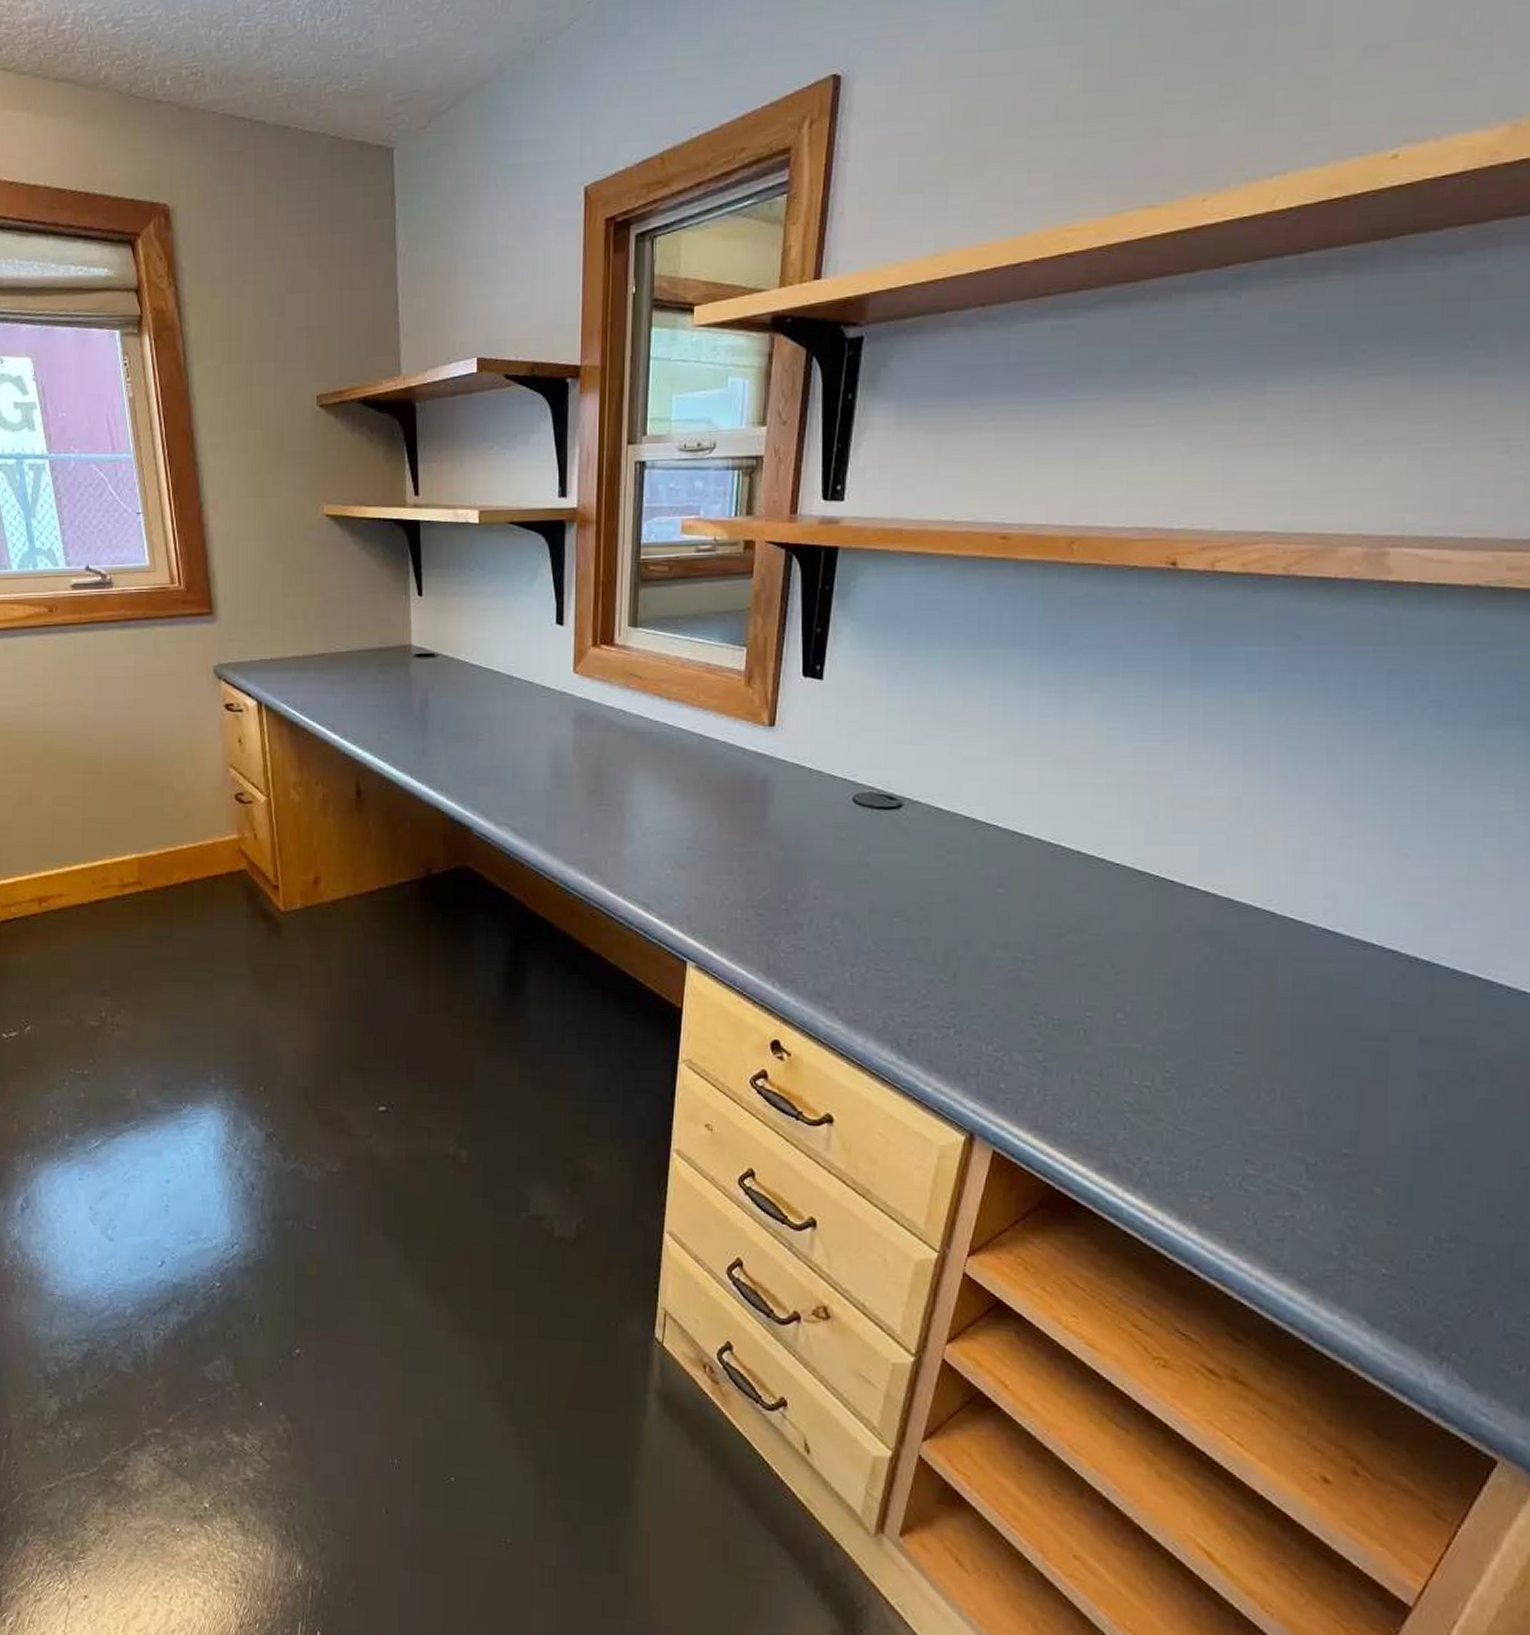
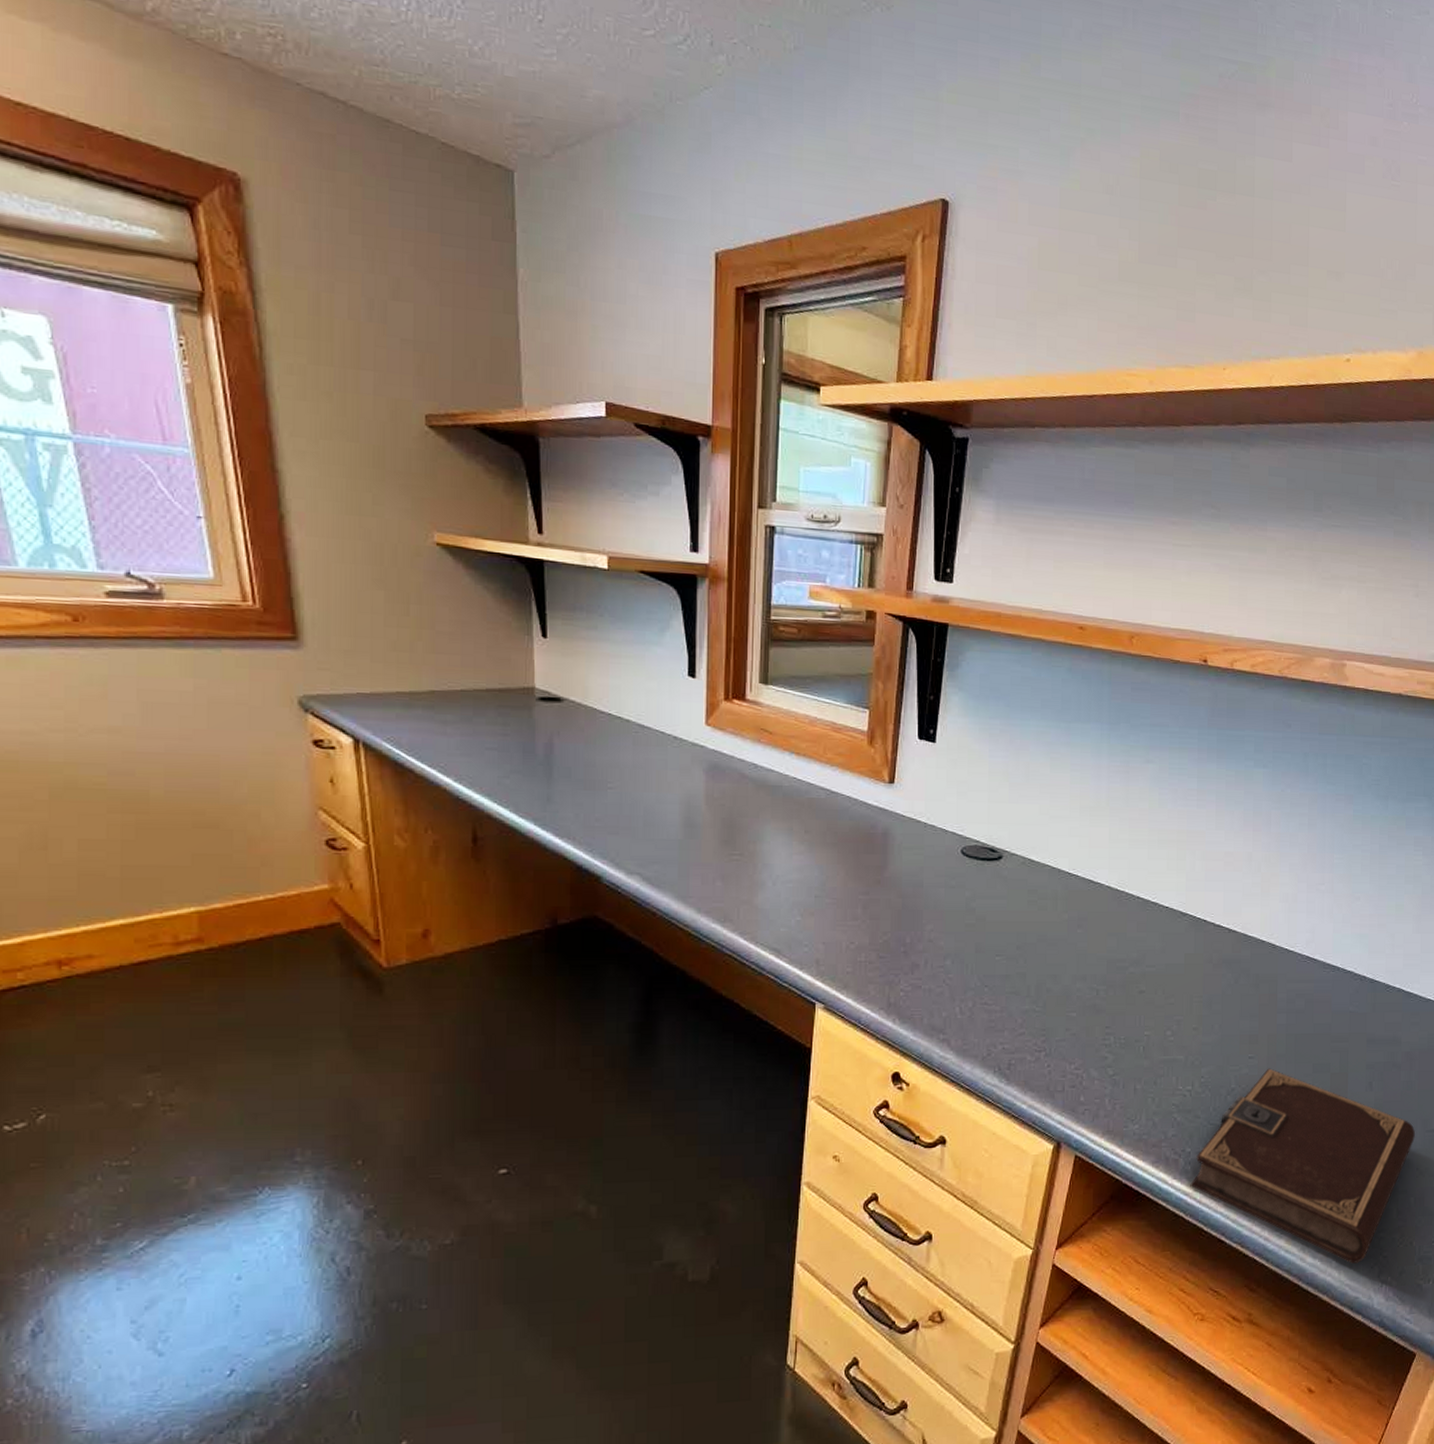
notebook: none [1148,1067,1498,1329] -> present [1190,1068,1415,1264]

